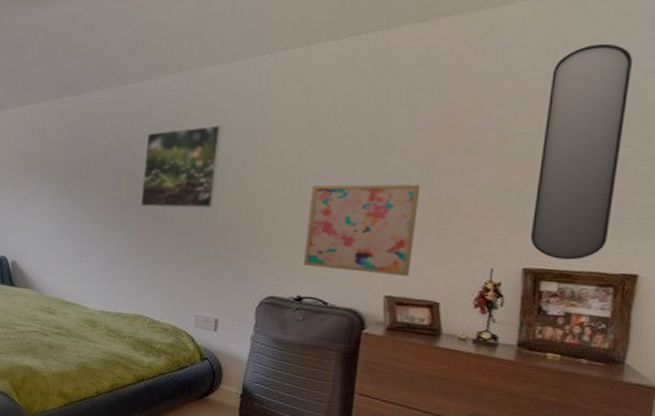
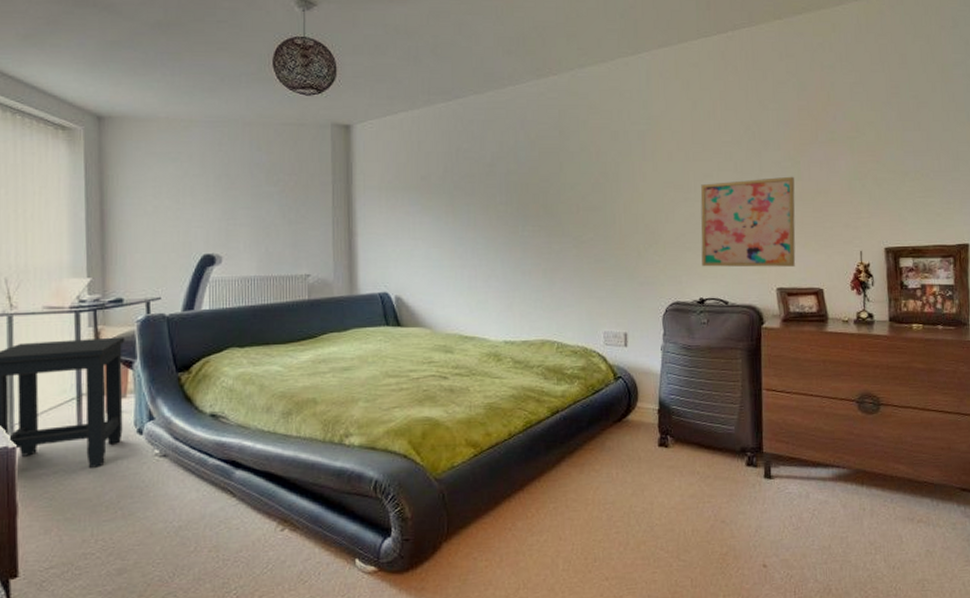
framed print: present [141,125,222,209] -> none [533,128,610,221]
home mirror: present [530,43,633,260] -> none [885,39,944,236]

